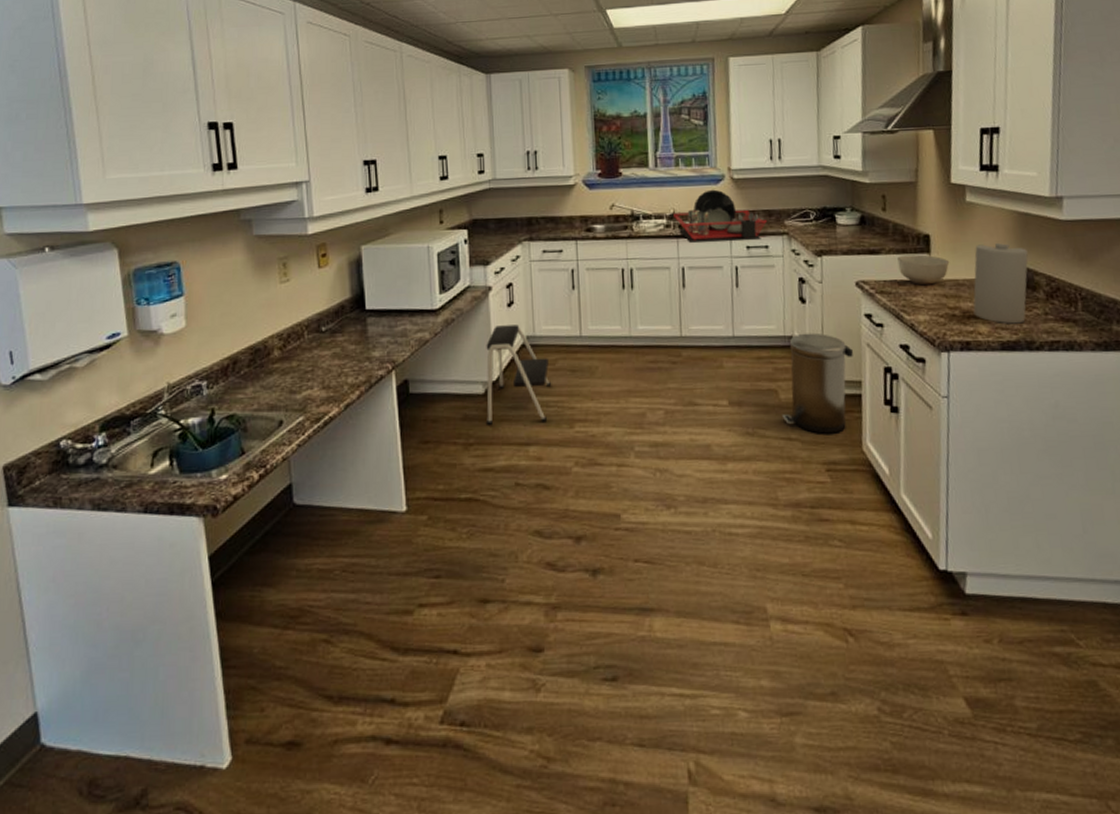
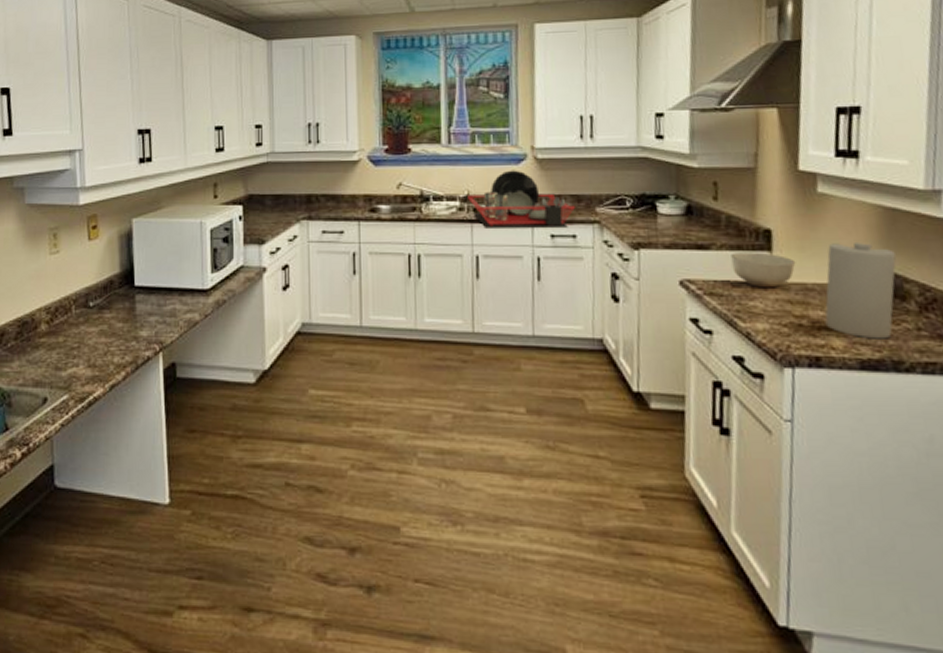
step stool: present [486,325,552,425] -> none [257,310,328,418]
pedal bin: present [781,333,854,435] -> none [588,336,676,456]

